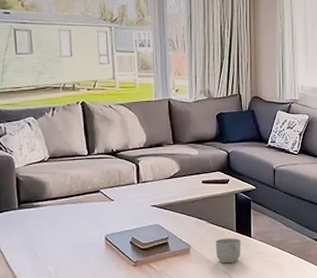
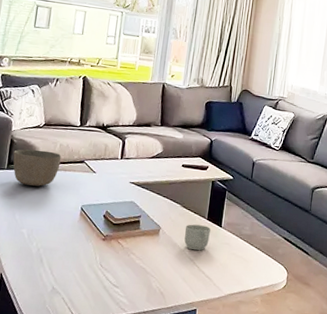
bowl: none [22,185,75,222] -> present [13,149,62,186]

